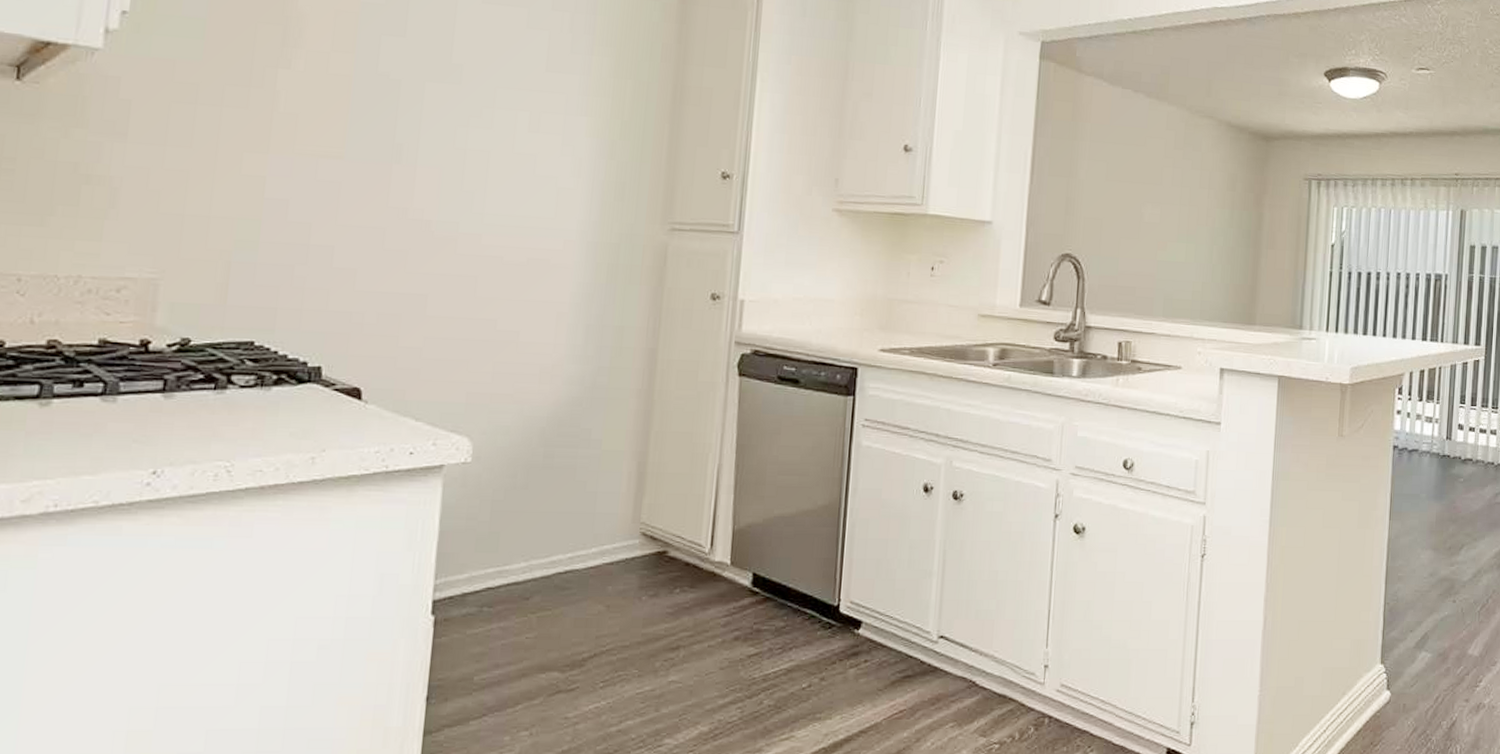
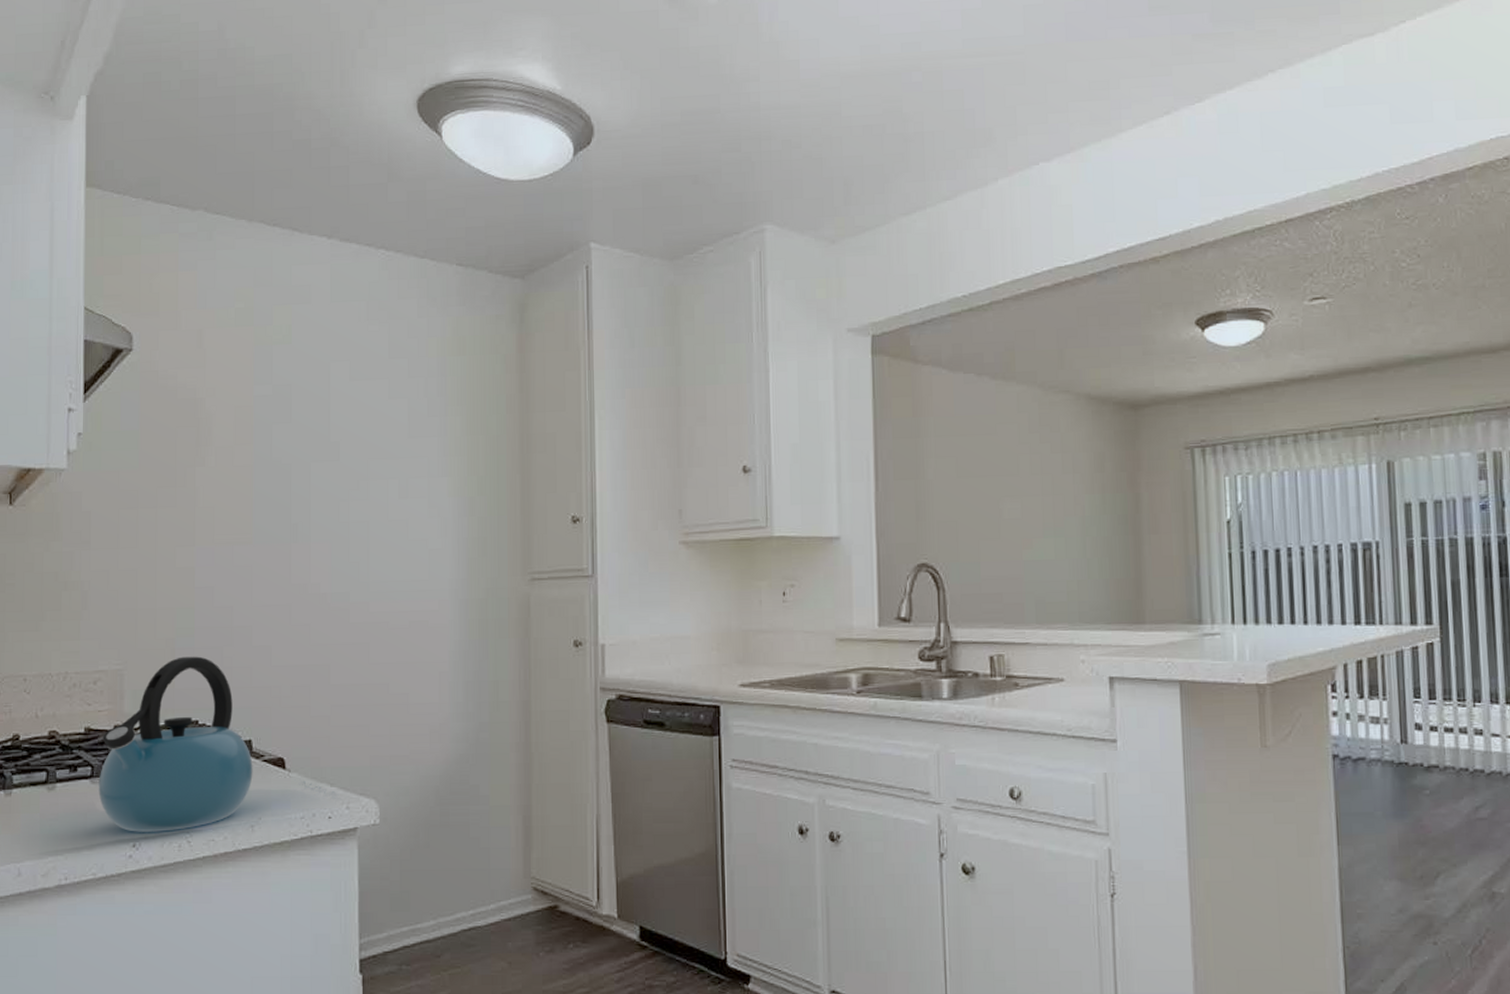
kettle: none [110,271,321,459] -> present [98,656,253,832]

